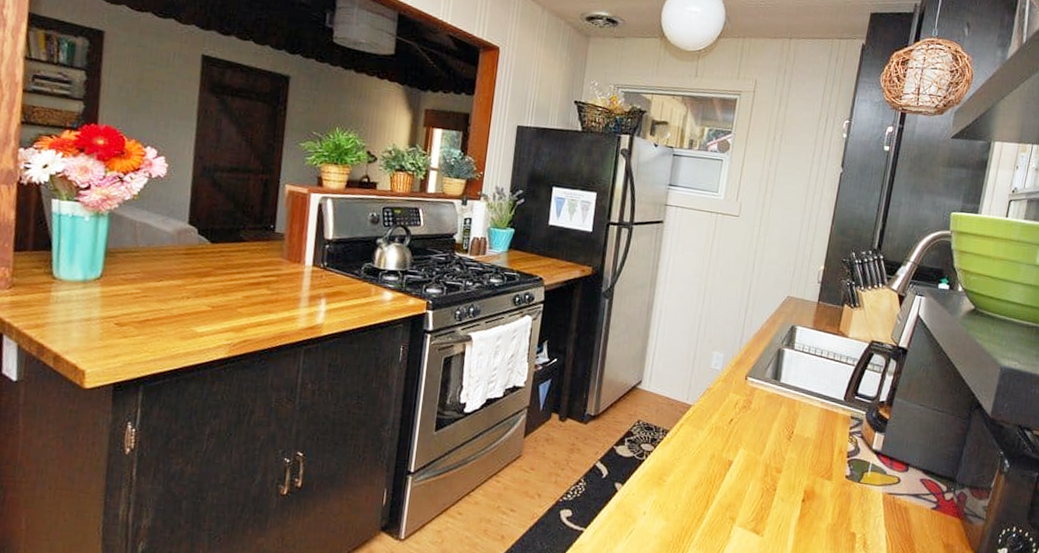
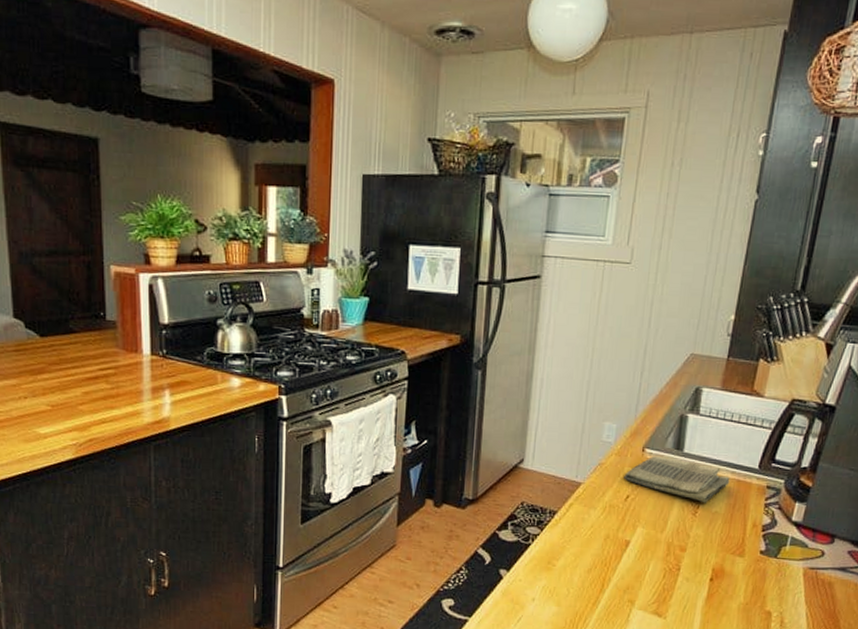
dish towel: none [729,384,820,430] -> present [624,455,730,503]

